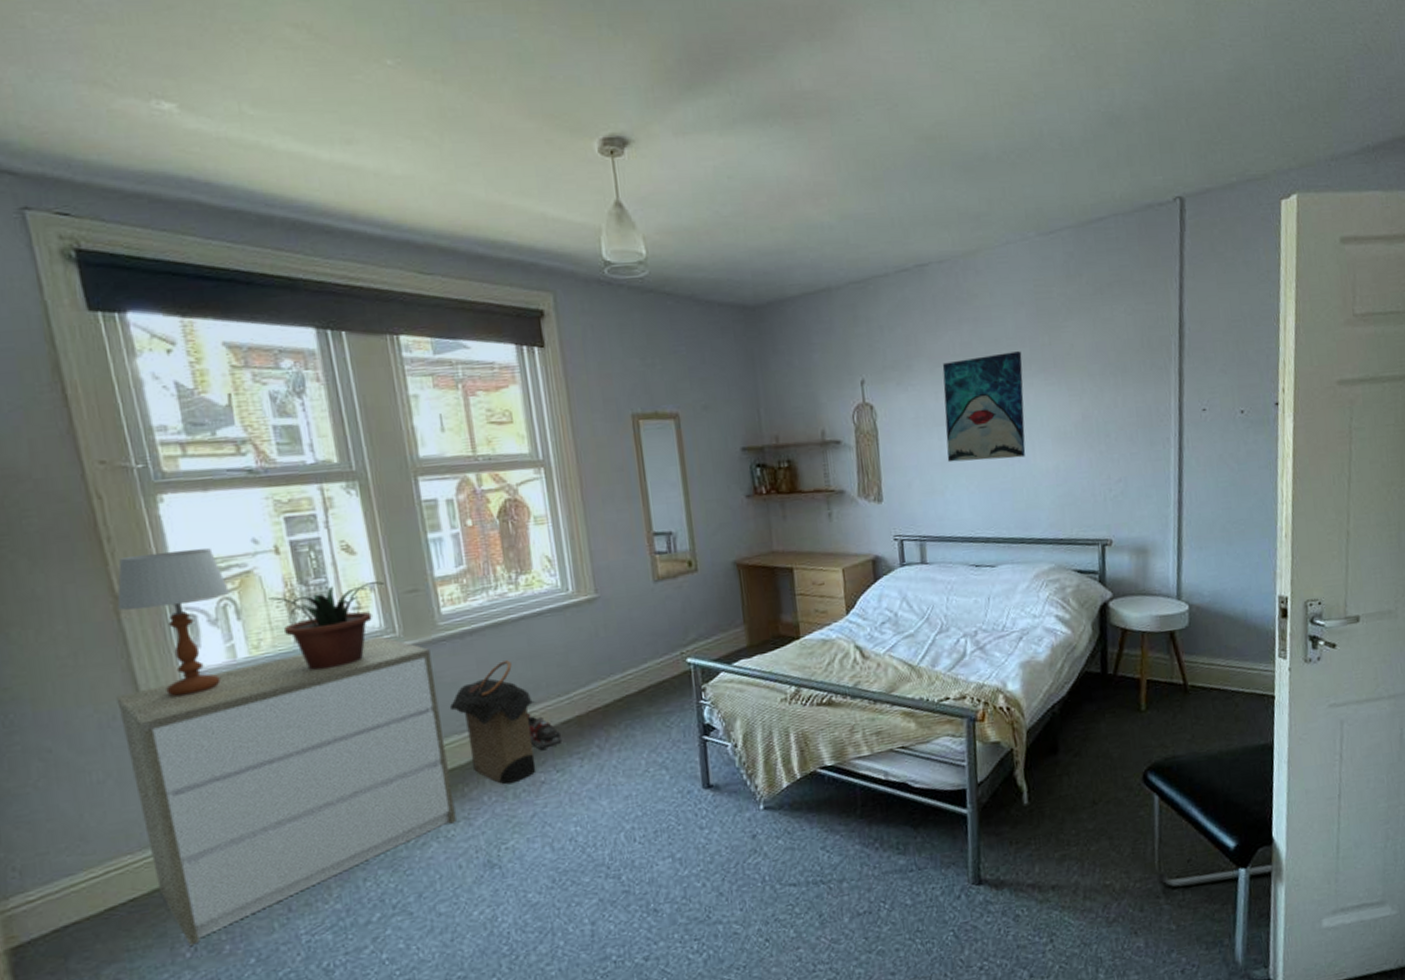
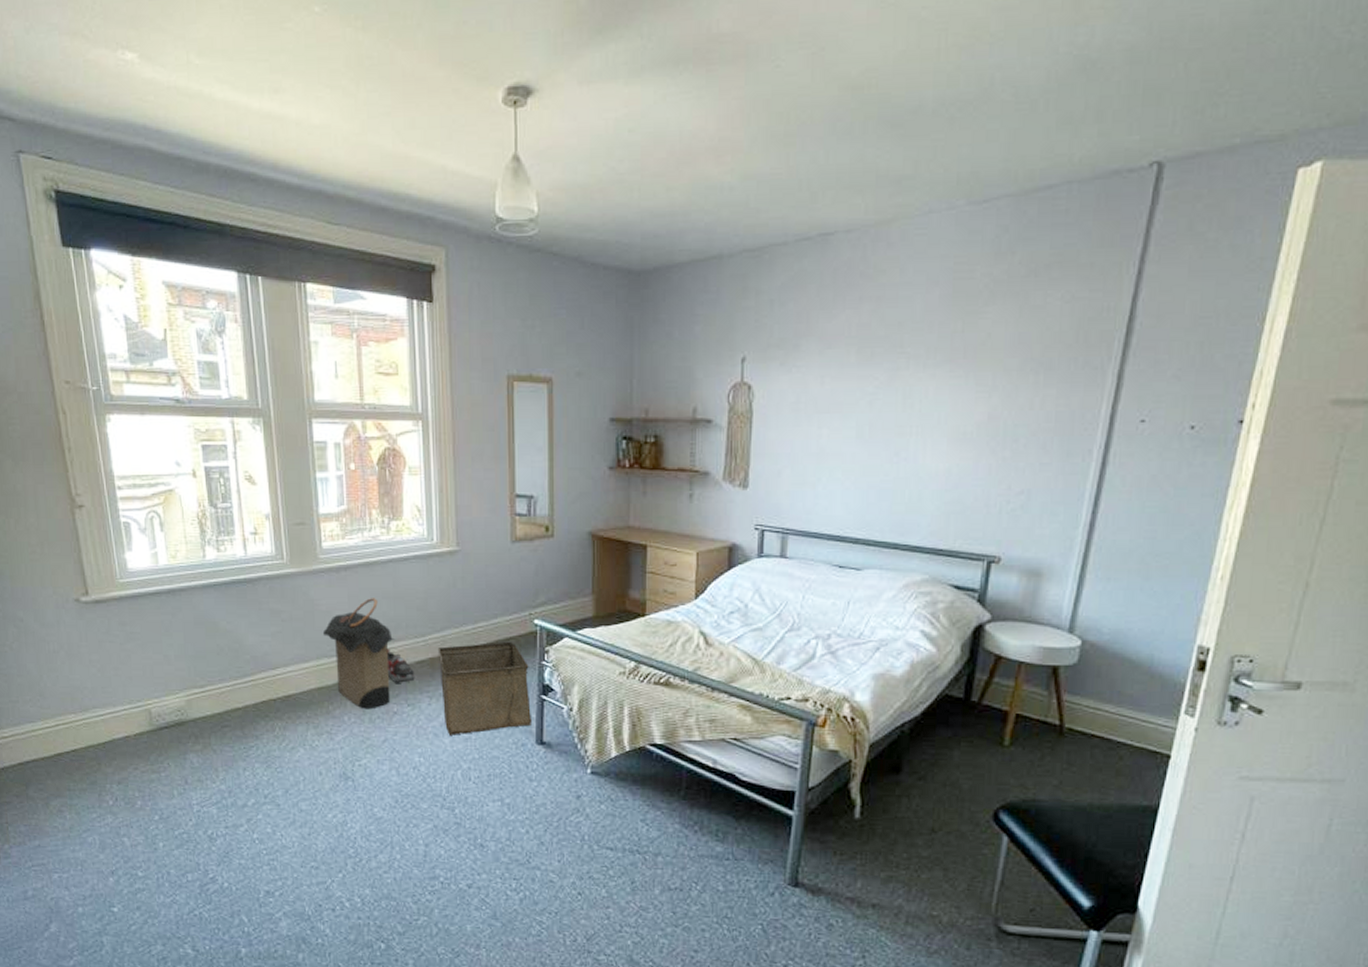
dresser: present [116,636,456,946] -> none [69,561,321,796]
table lamp: present [117,548,231,697] -> none [73,465,157,590]
potted plant: present [268,581,385,671] -> none [185,511,278,584]
storage bin: none [584,685,697,796] -> present [437,641,533,735]
wall art: present [942,351,1026,463] -> none [824,337,927,456]

